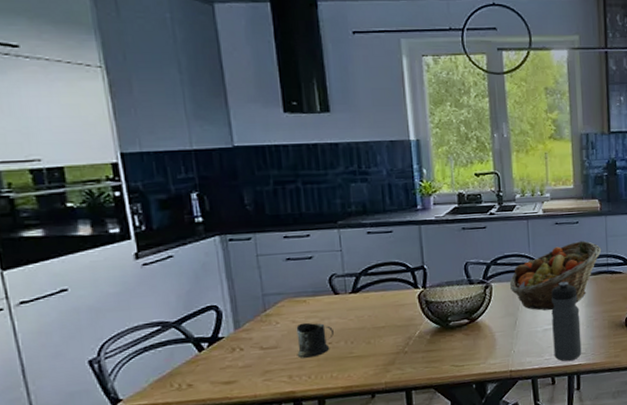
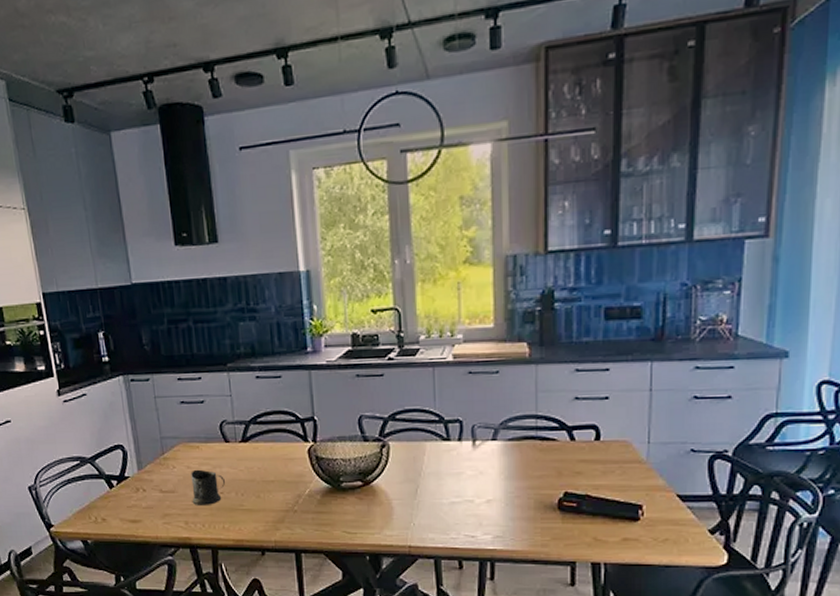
fruit basket: present [510,240,602,311] -> none [411,395,529,480]
water bottle: present [551,281,582,362] -> none [460,445,498,544]

